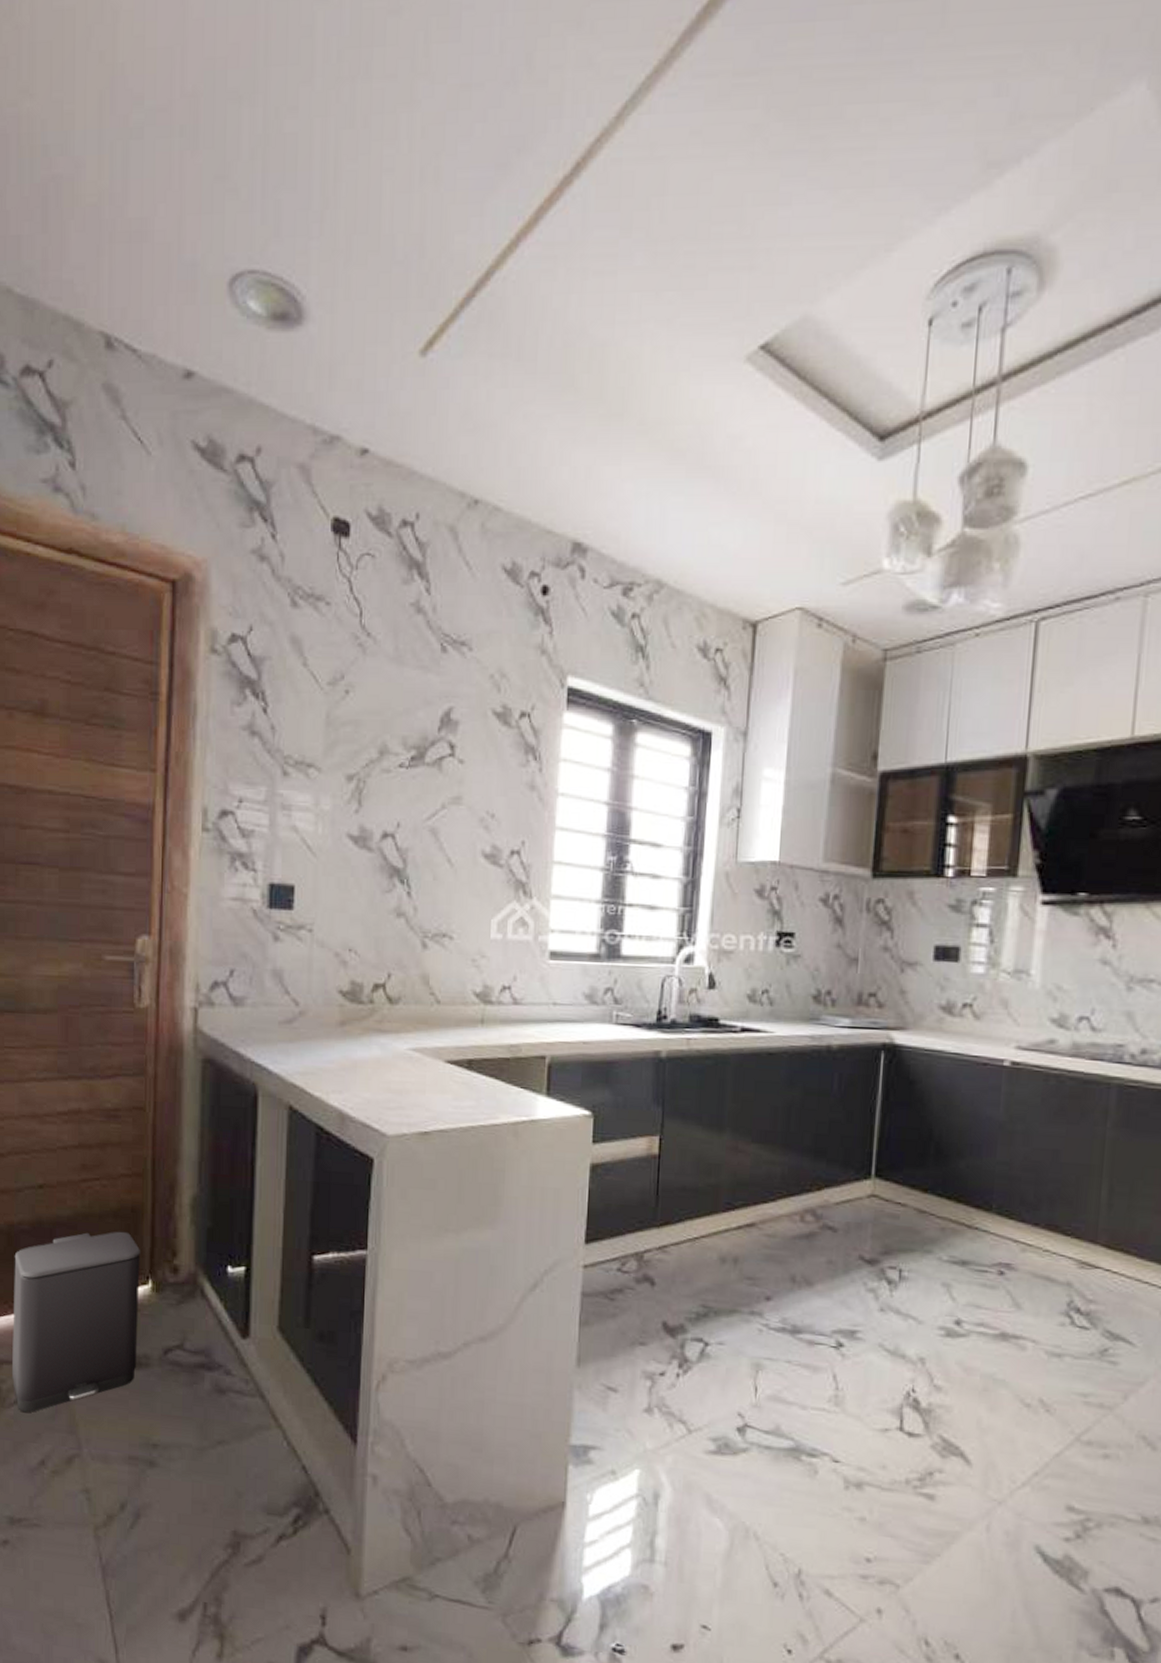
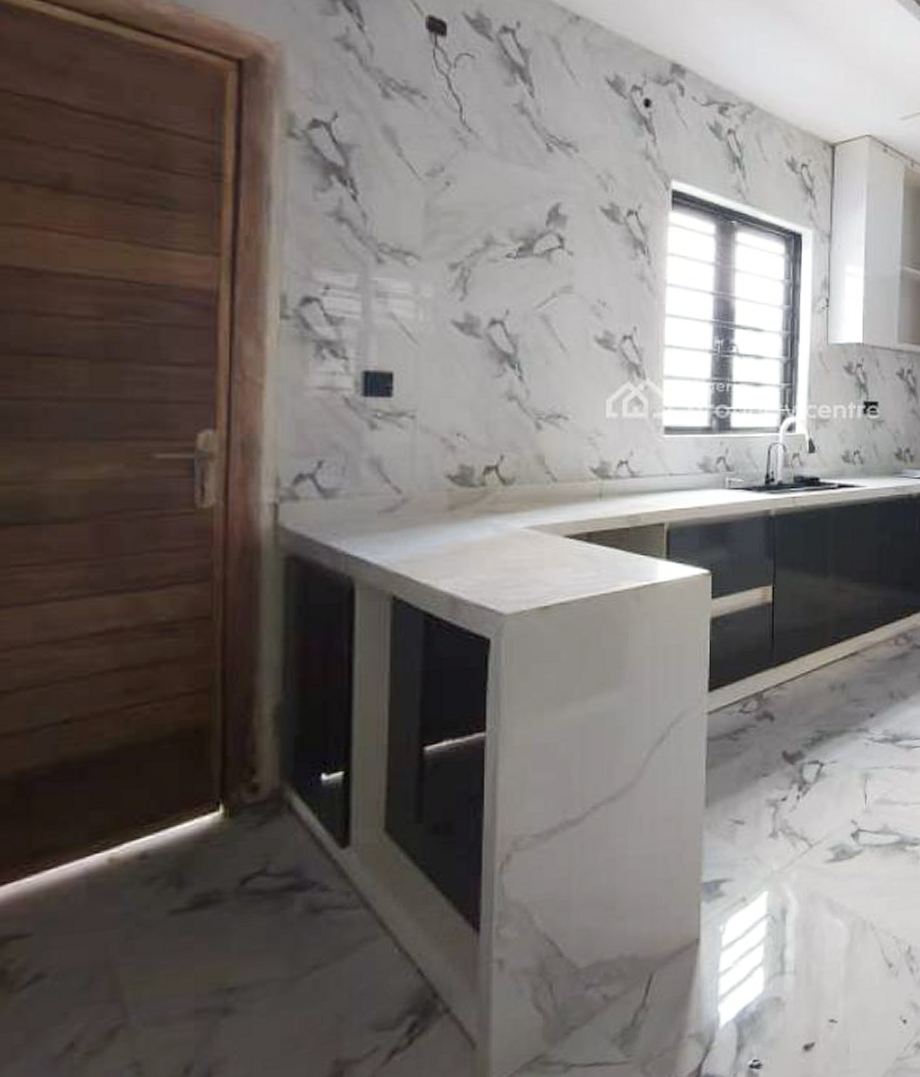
pedal bin: present [11,1231,141,1412] -> none [23,756,209,992]

